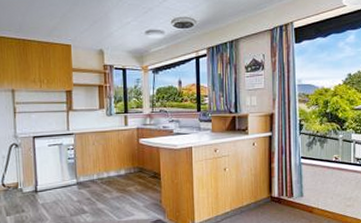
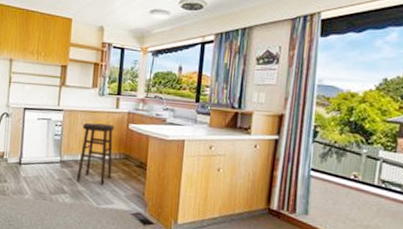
stool: none [95,142,129,200] -> present [76,122,115,185]

